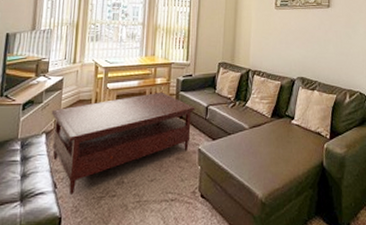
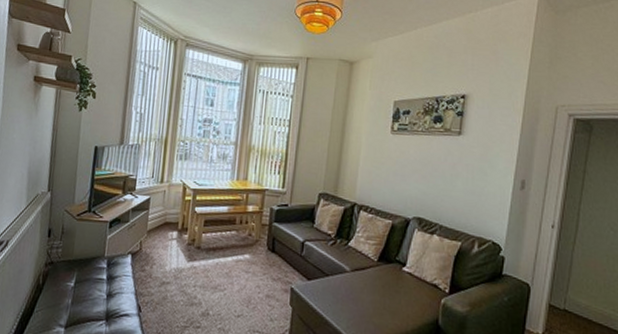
coffee table: present [51,91,195,196] -> none [137,220,290,321]

